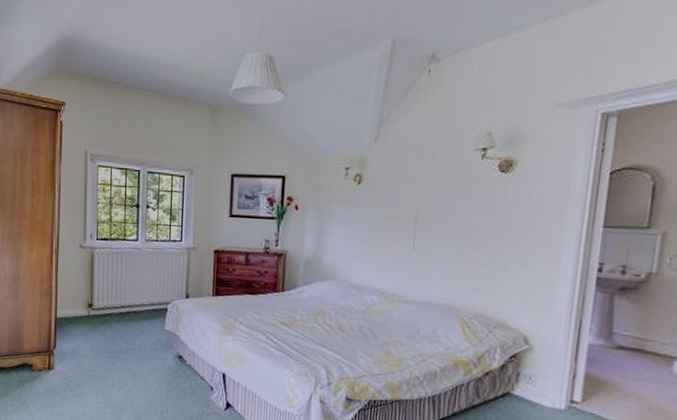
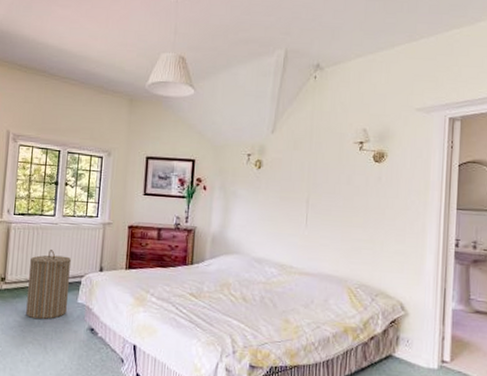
laundry hamper: none [114,276,156,346] -> present [26,250,71,319]

